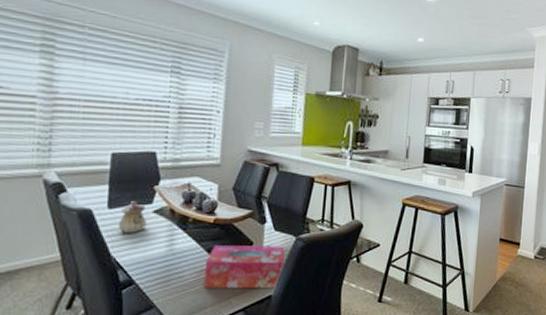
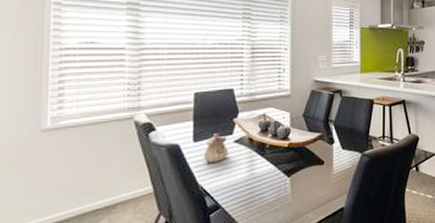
tissue box: present [204,245,285,289] -> none [284,162,352,207]

